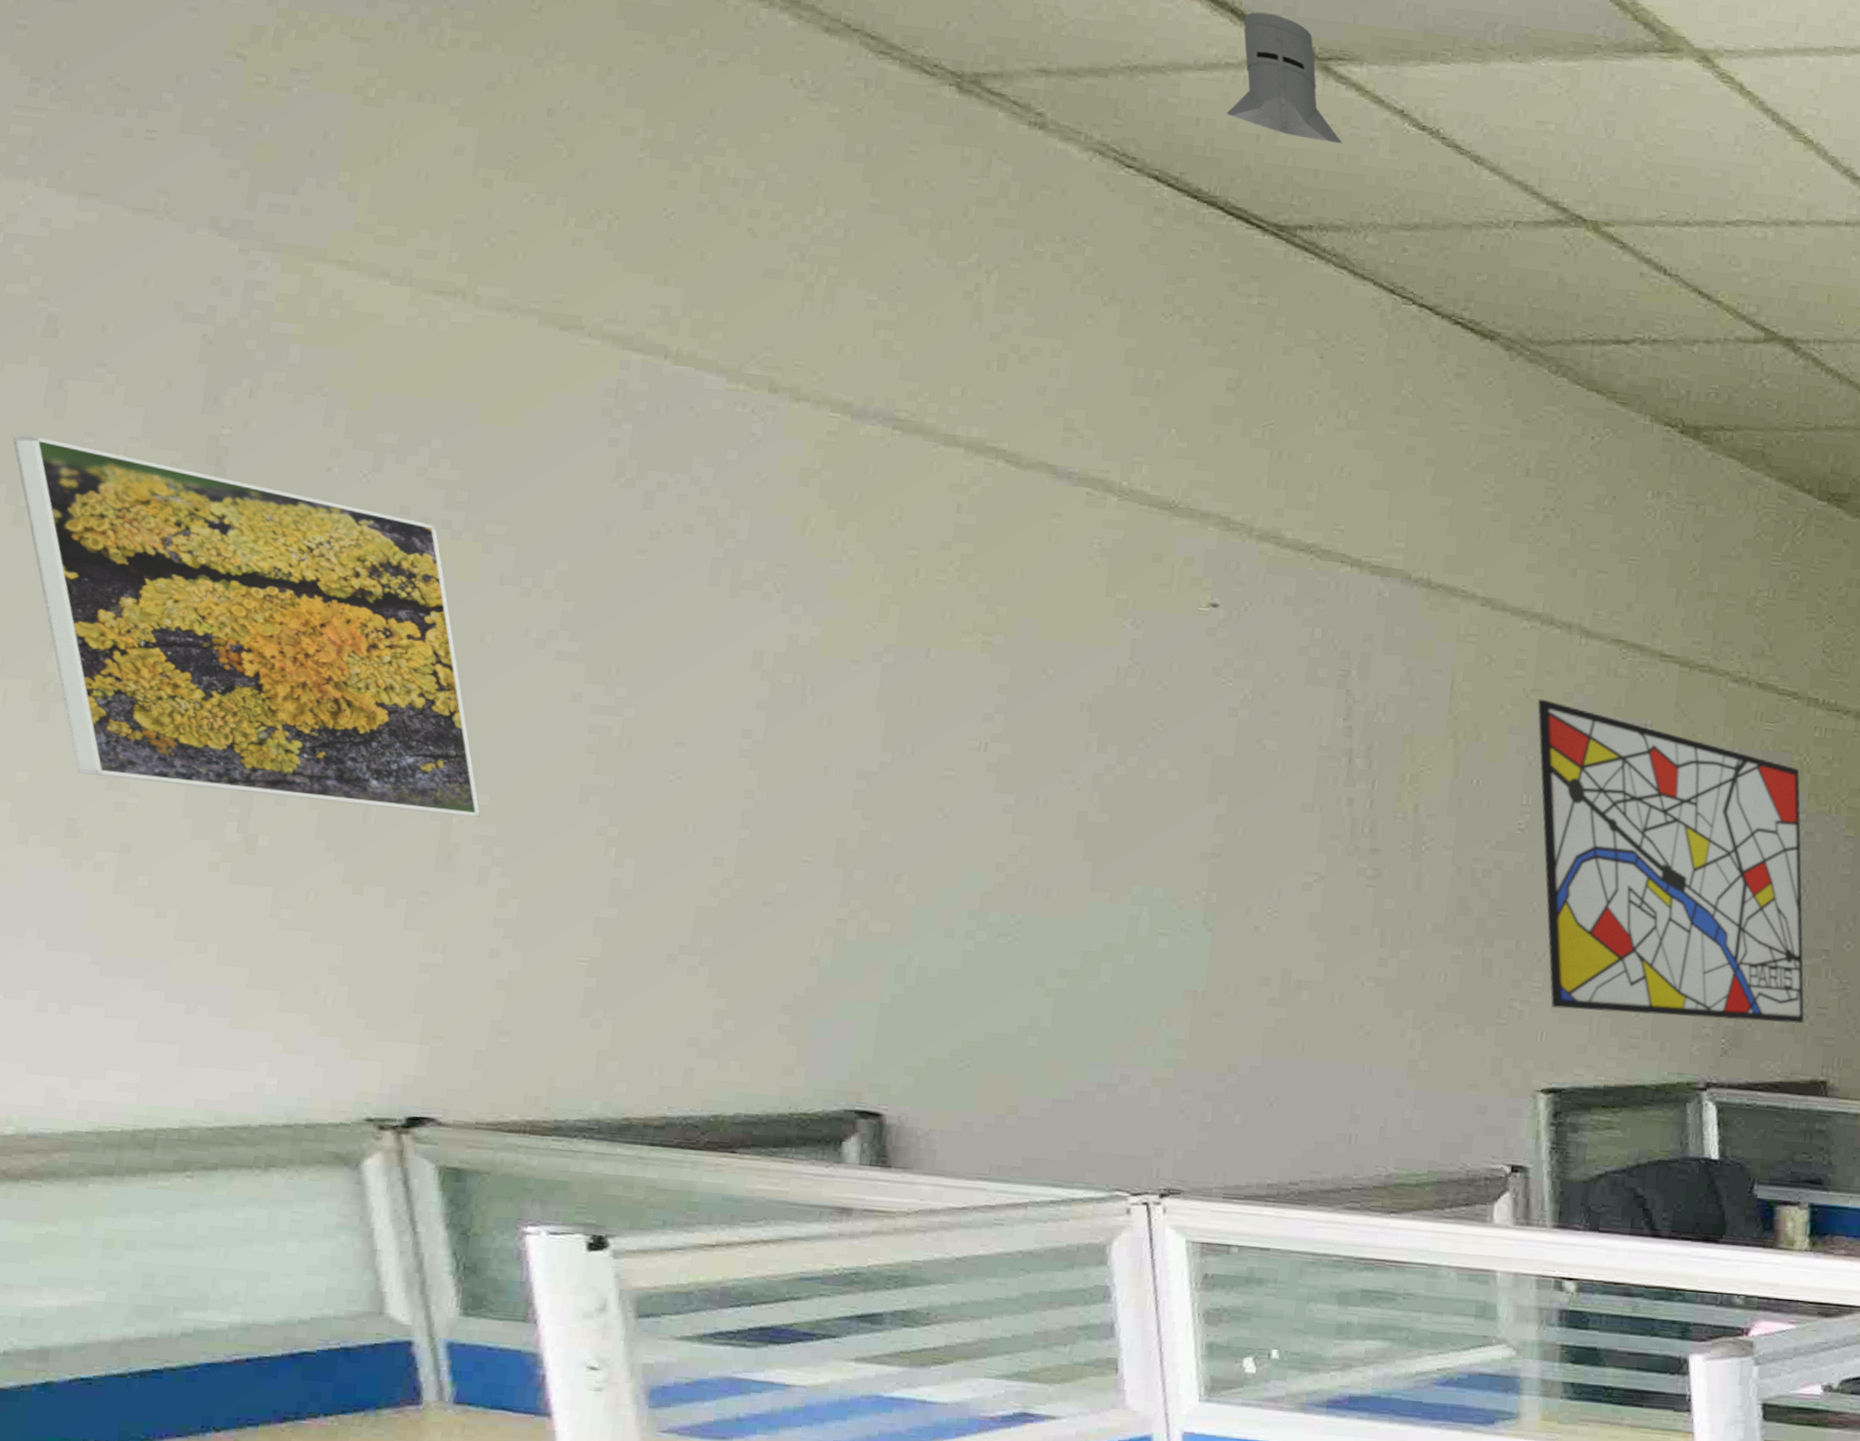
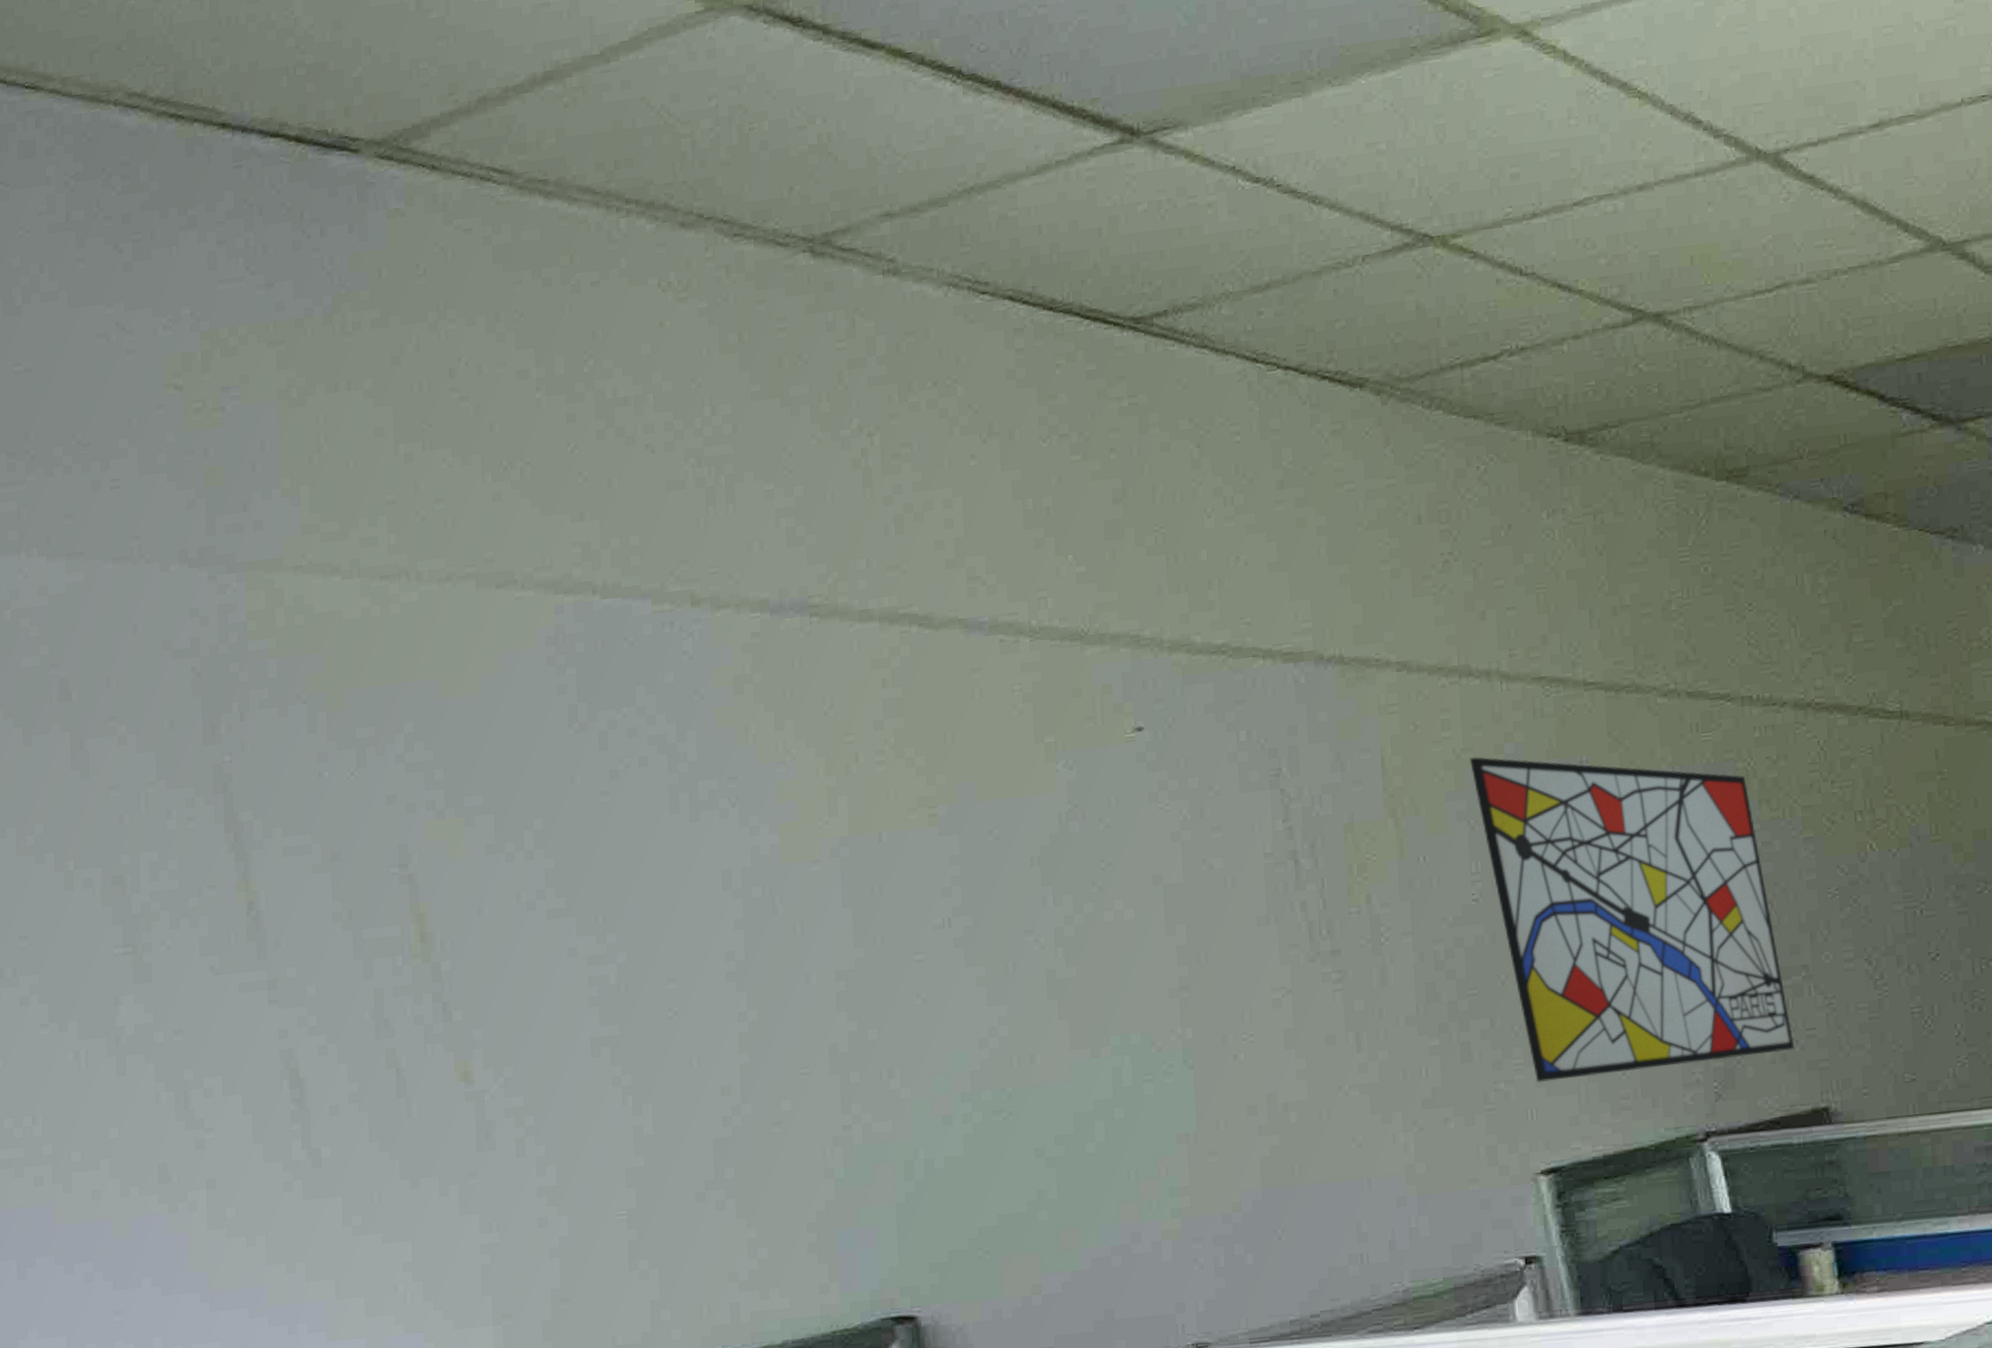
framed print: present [12,435,480,817] -> none [50,800,508,1119]
knight helmet: present [1226,12,1343,144] -> none [1065,98,1182,222]

